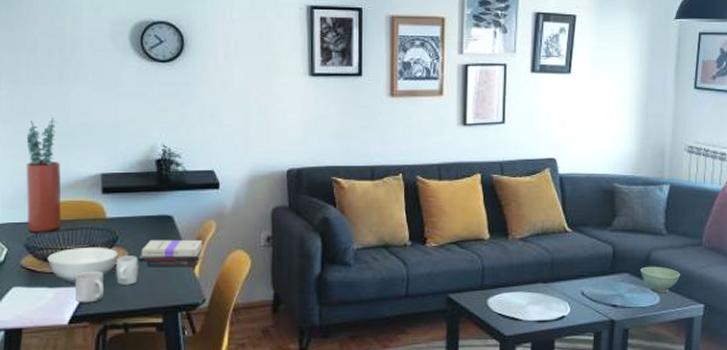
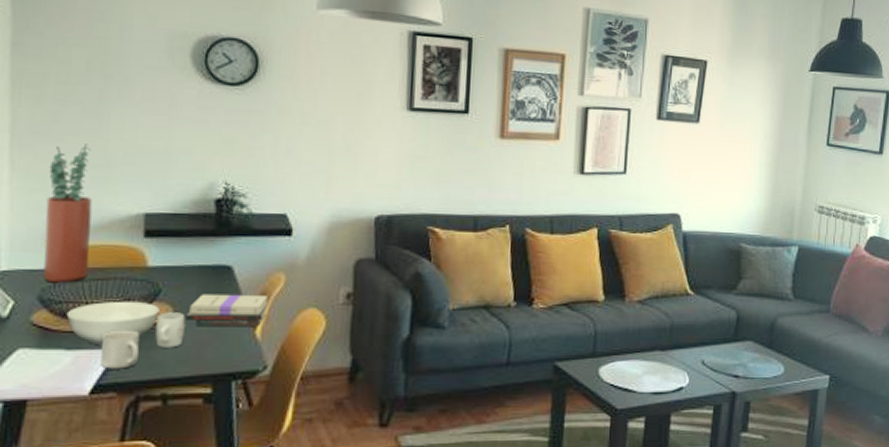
bowl: present [641,266,681,294] -> none [765,333,807,363]

